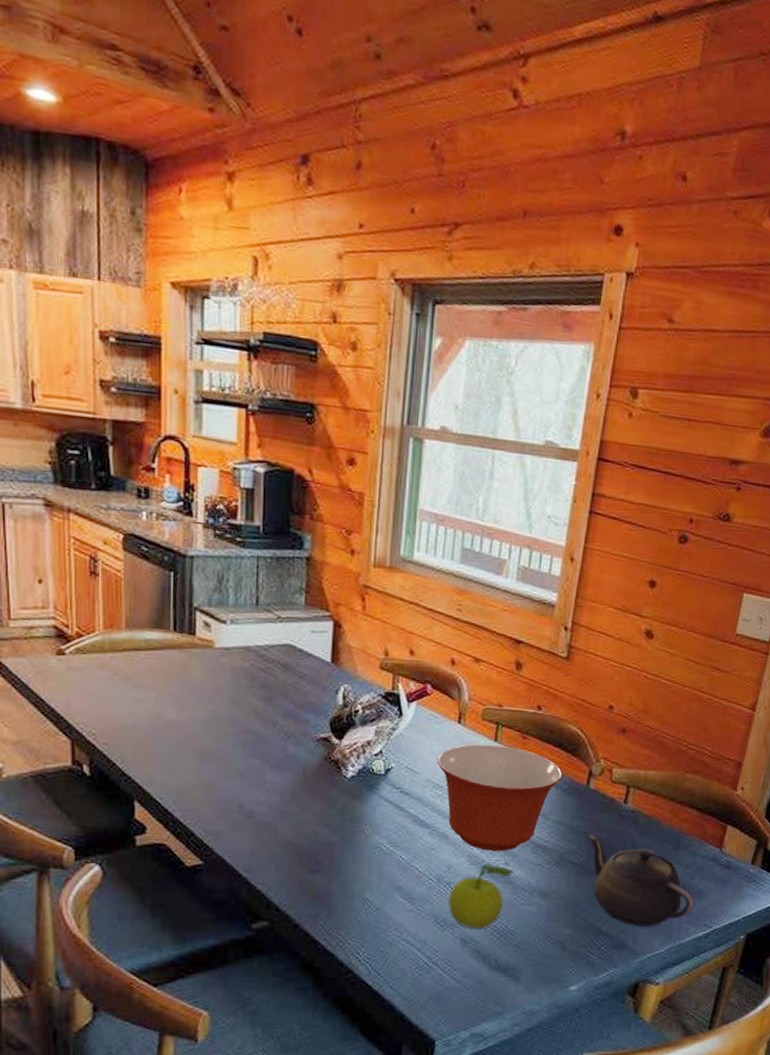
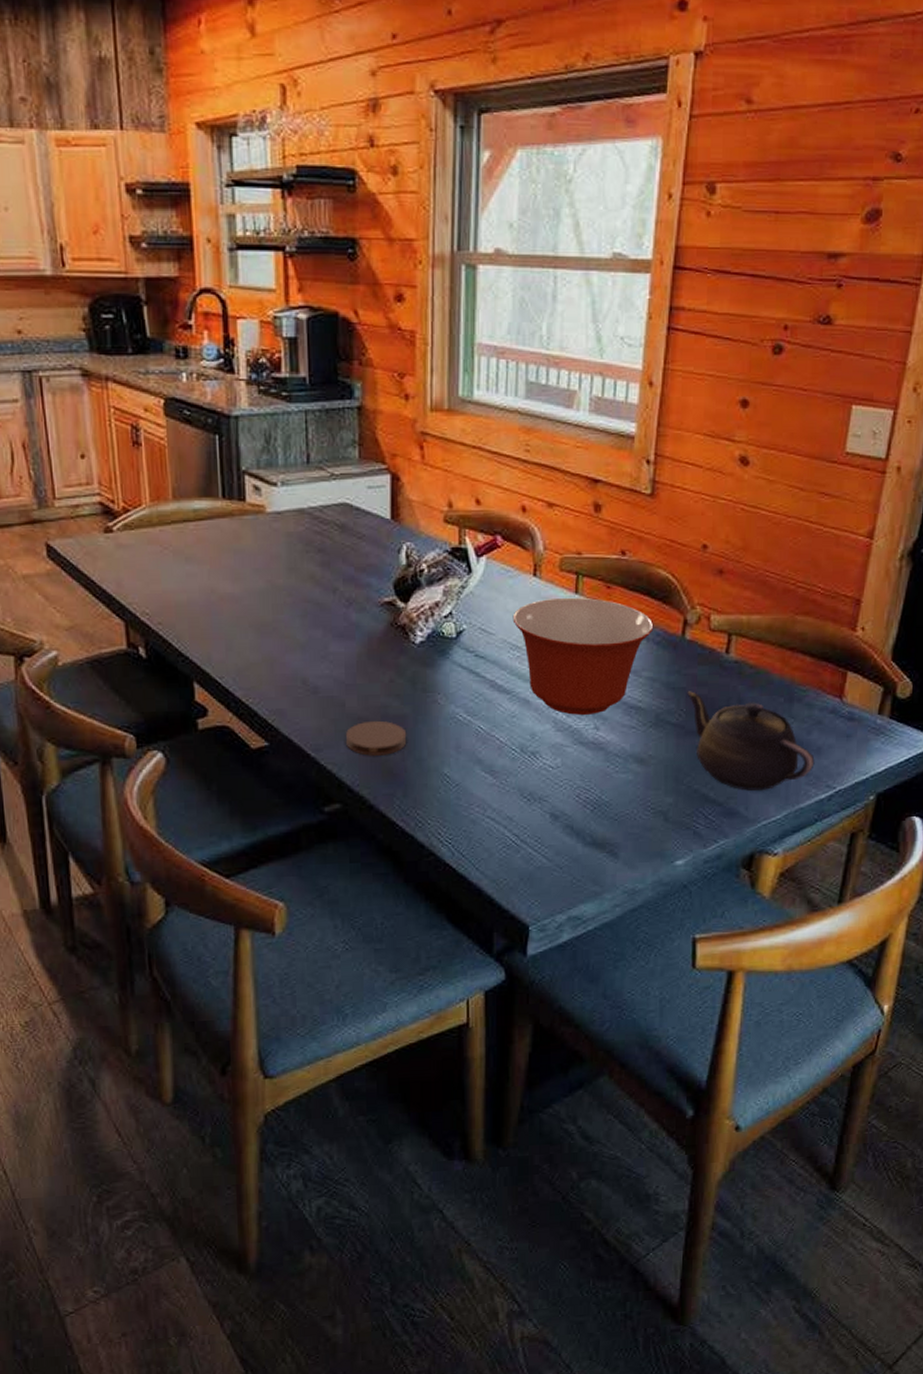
coaster: none [275,846,334,880] -> present [345,720,407,757]
fruit: present [448,864,514,929] -> none [534,730,605,802]

